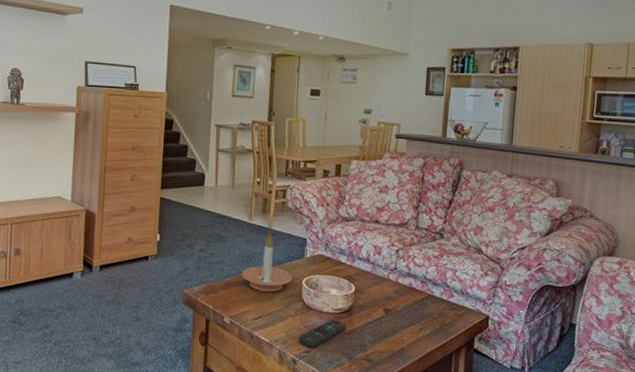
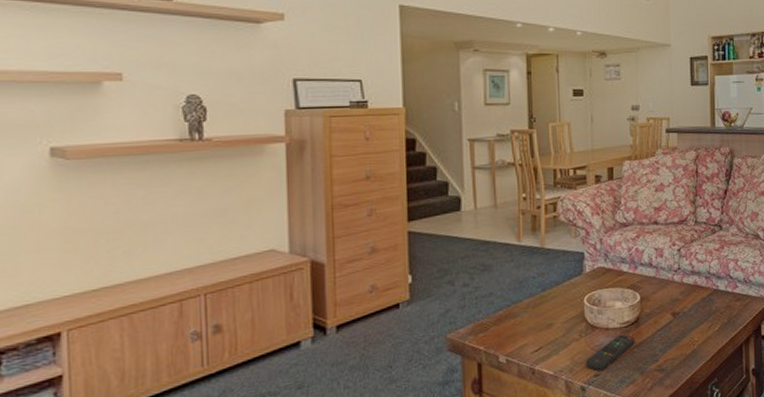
candle holder: present [241,231,293,292] -> none [514,250,573,319]

